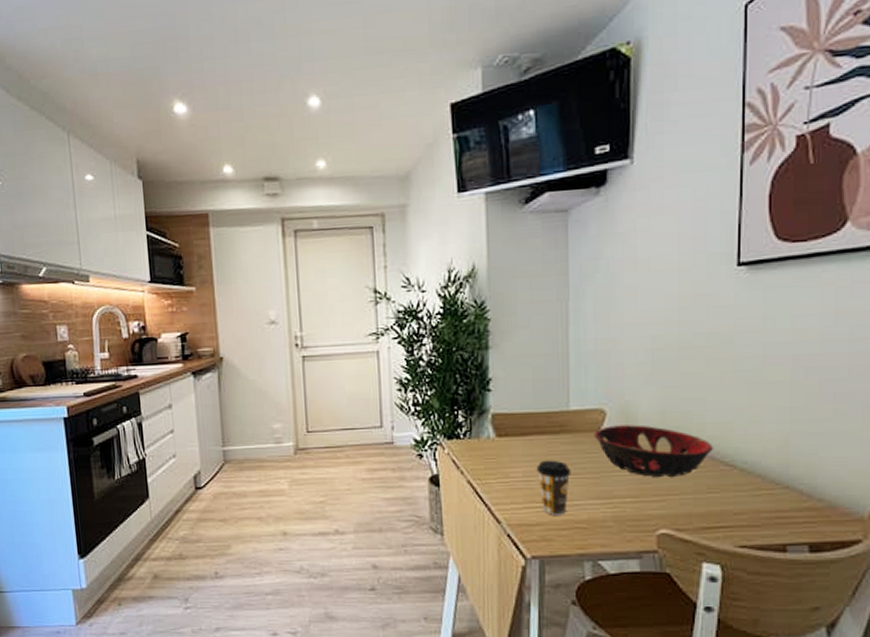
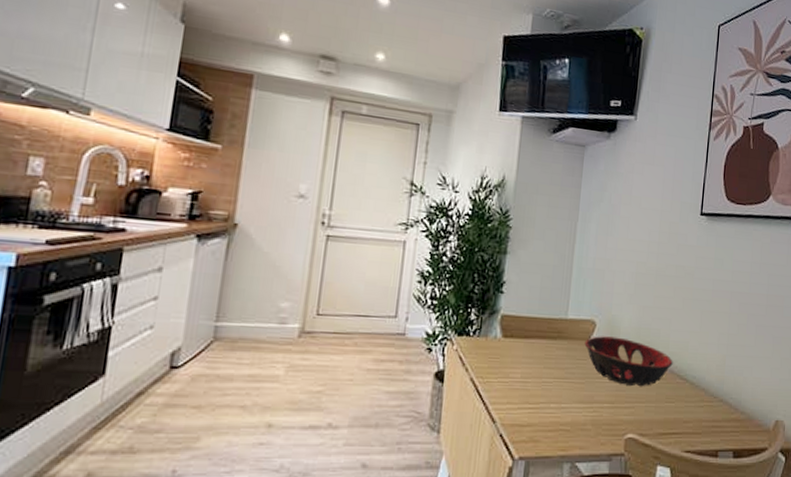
coffee cup: present [536,460,572,515] -> none [533,363,563,417]

